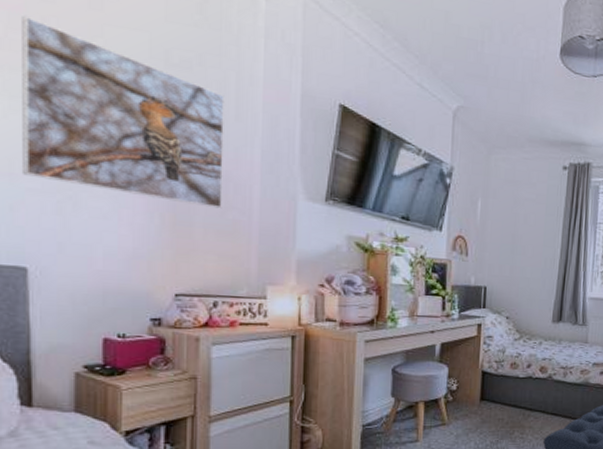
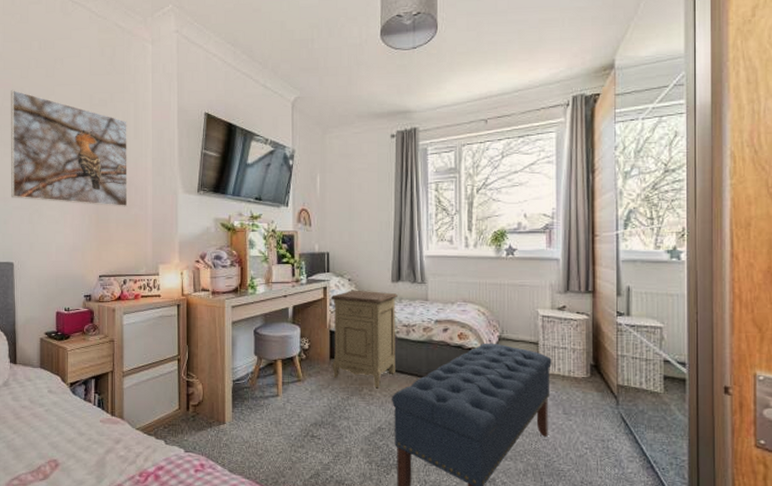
nightstand: none [482,328,557,431] -> present [330,290,398,389]

